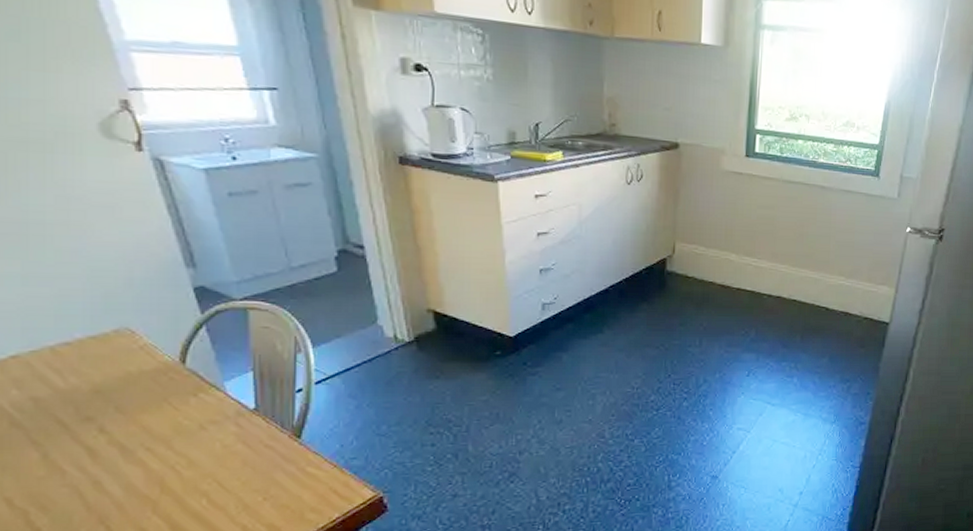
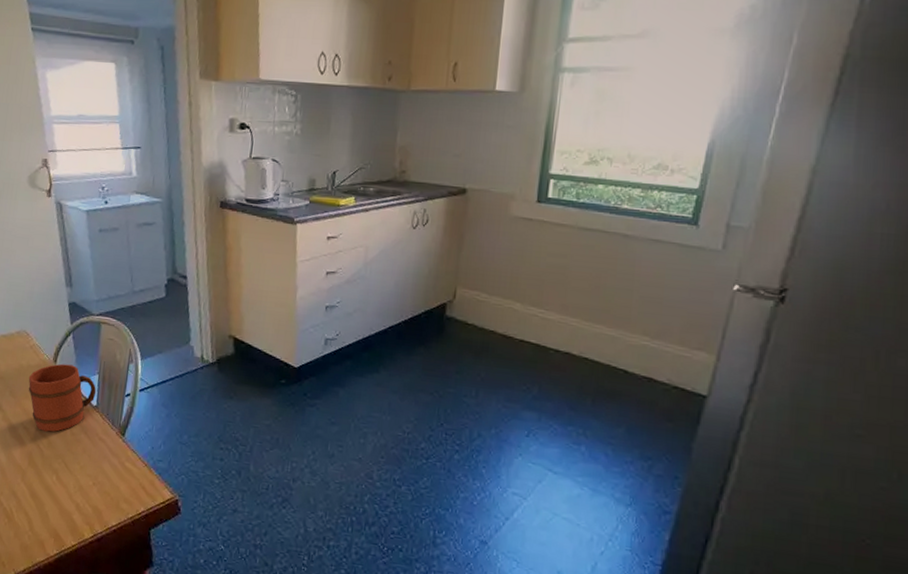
mug: none [143,364,253,449] -> present [28,363,97,432]

